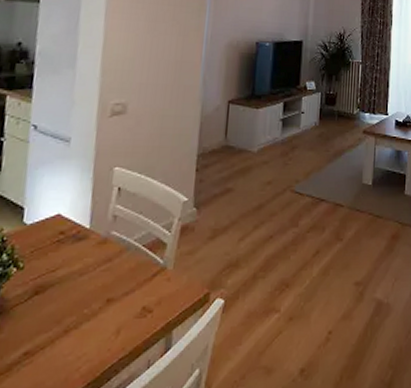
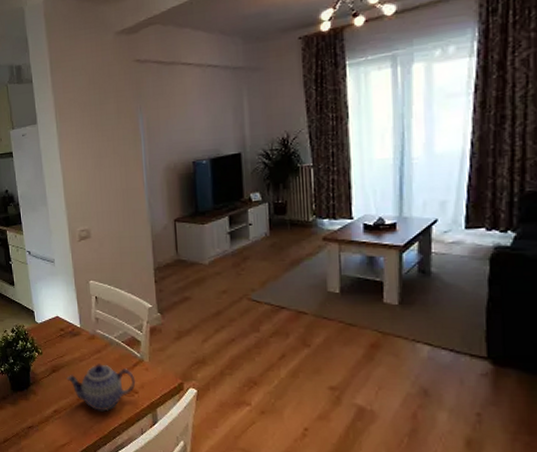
teapot: none [54,276,152,345] -> present [66,364,136,412]

